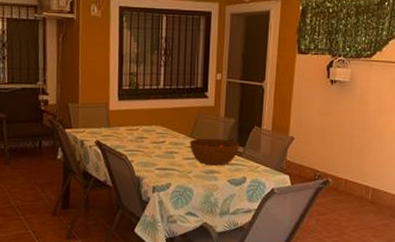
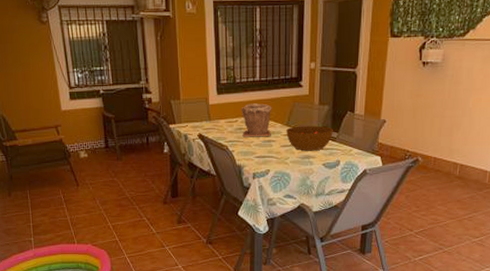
plant pot: none [142,112,176,148] -> present [241,103,272,138]

